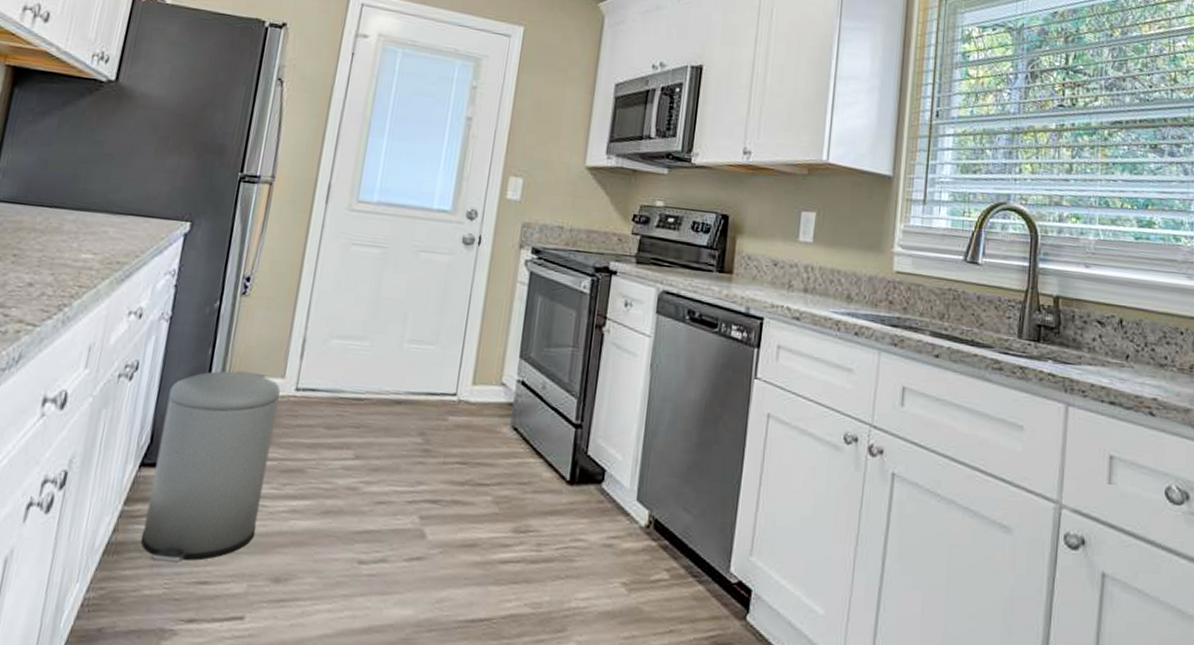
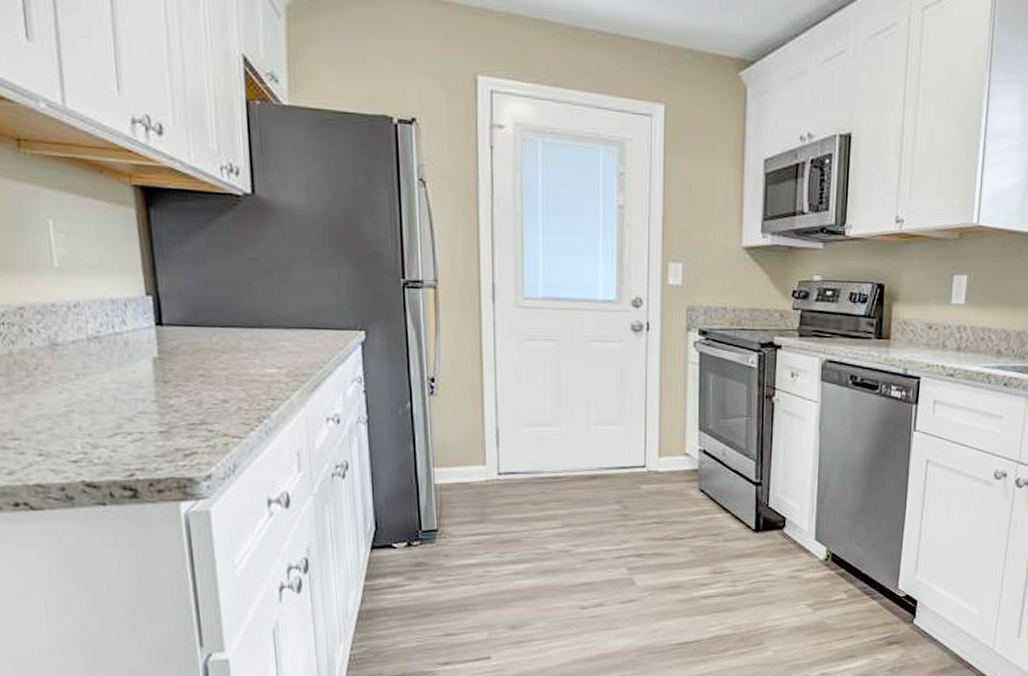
pedal bin: present [141,370,281,563] -> none [382,462,487,621]

